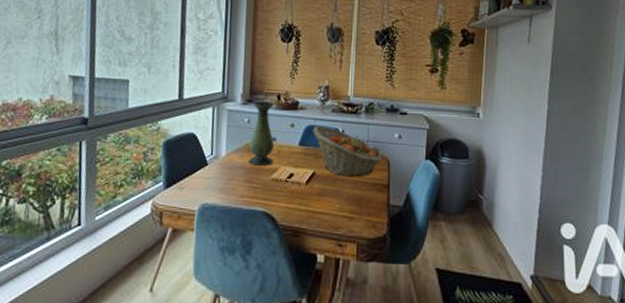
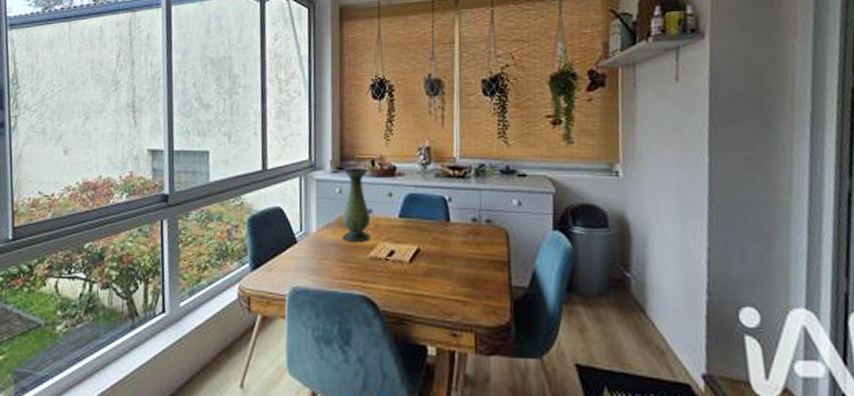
fruit basket: present [312,125,383,177] -> none [413,193,500,254]

